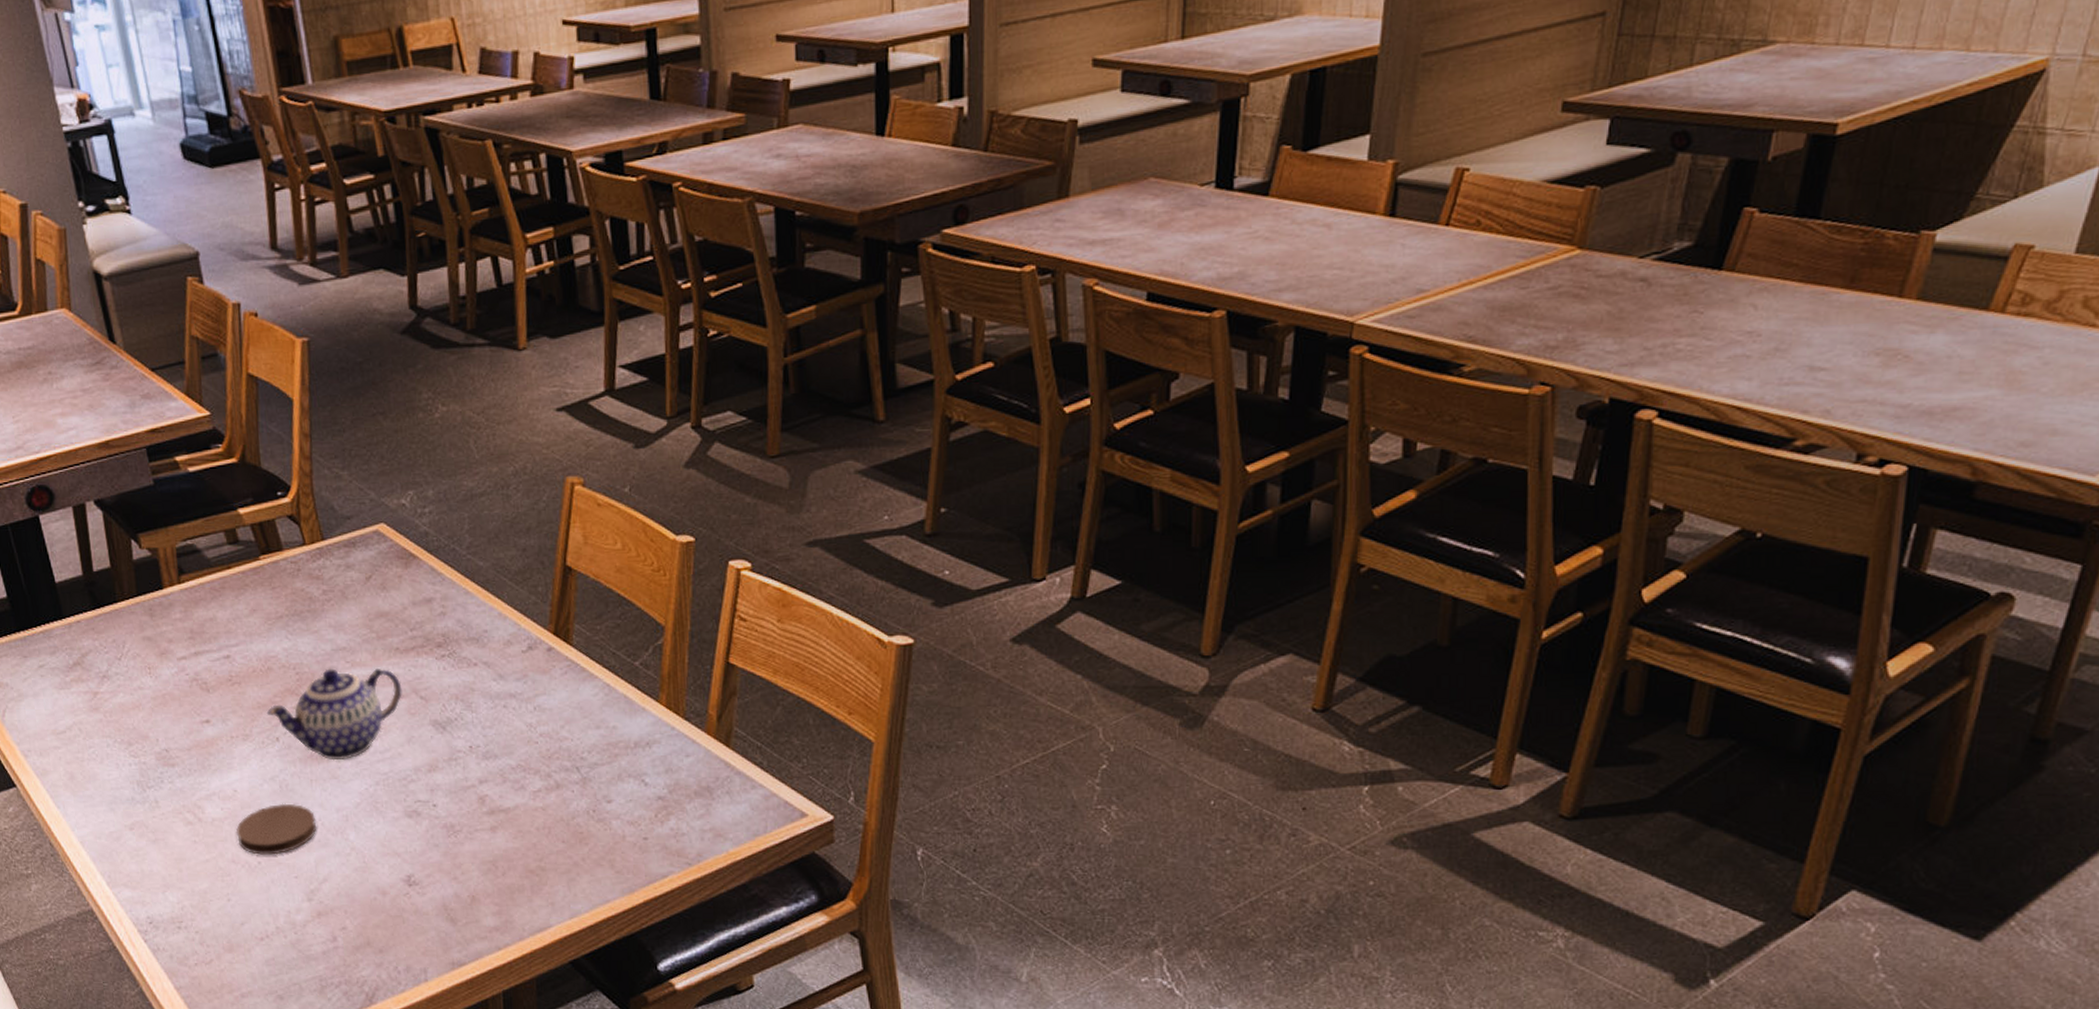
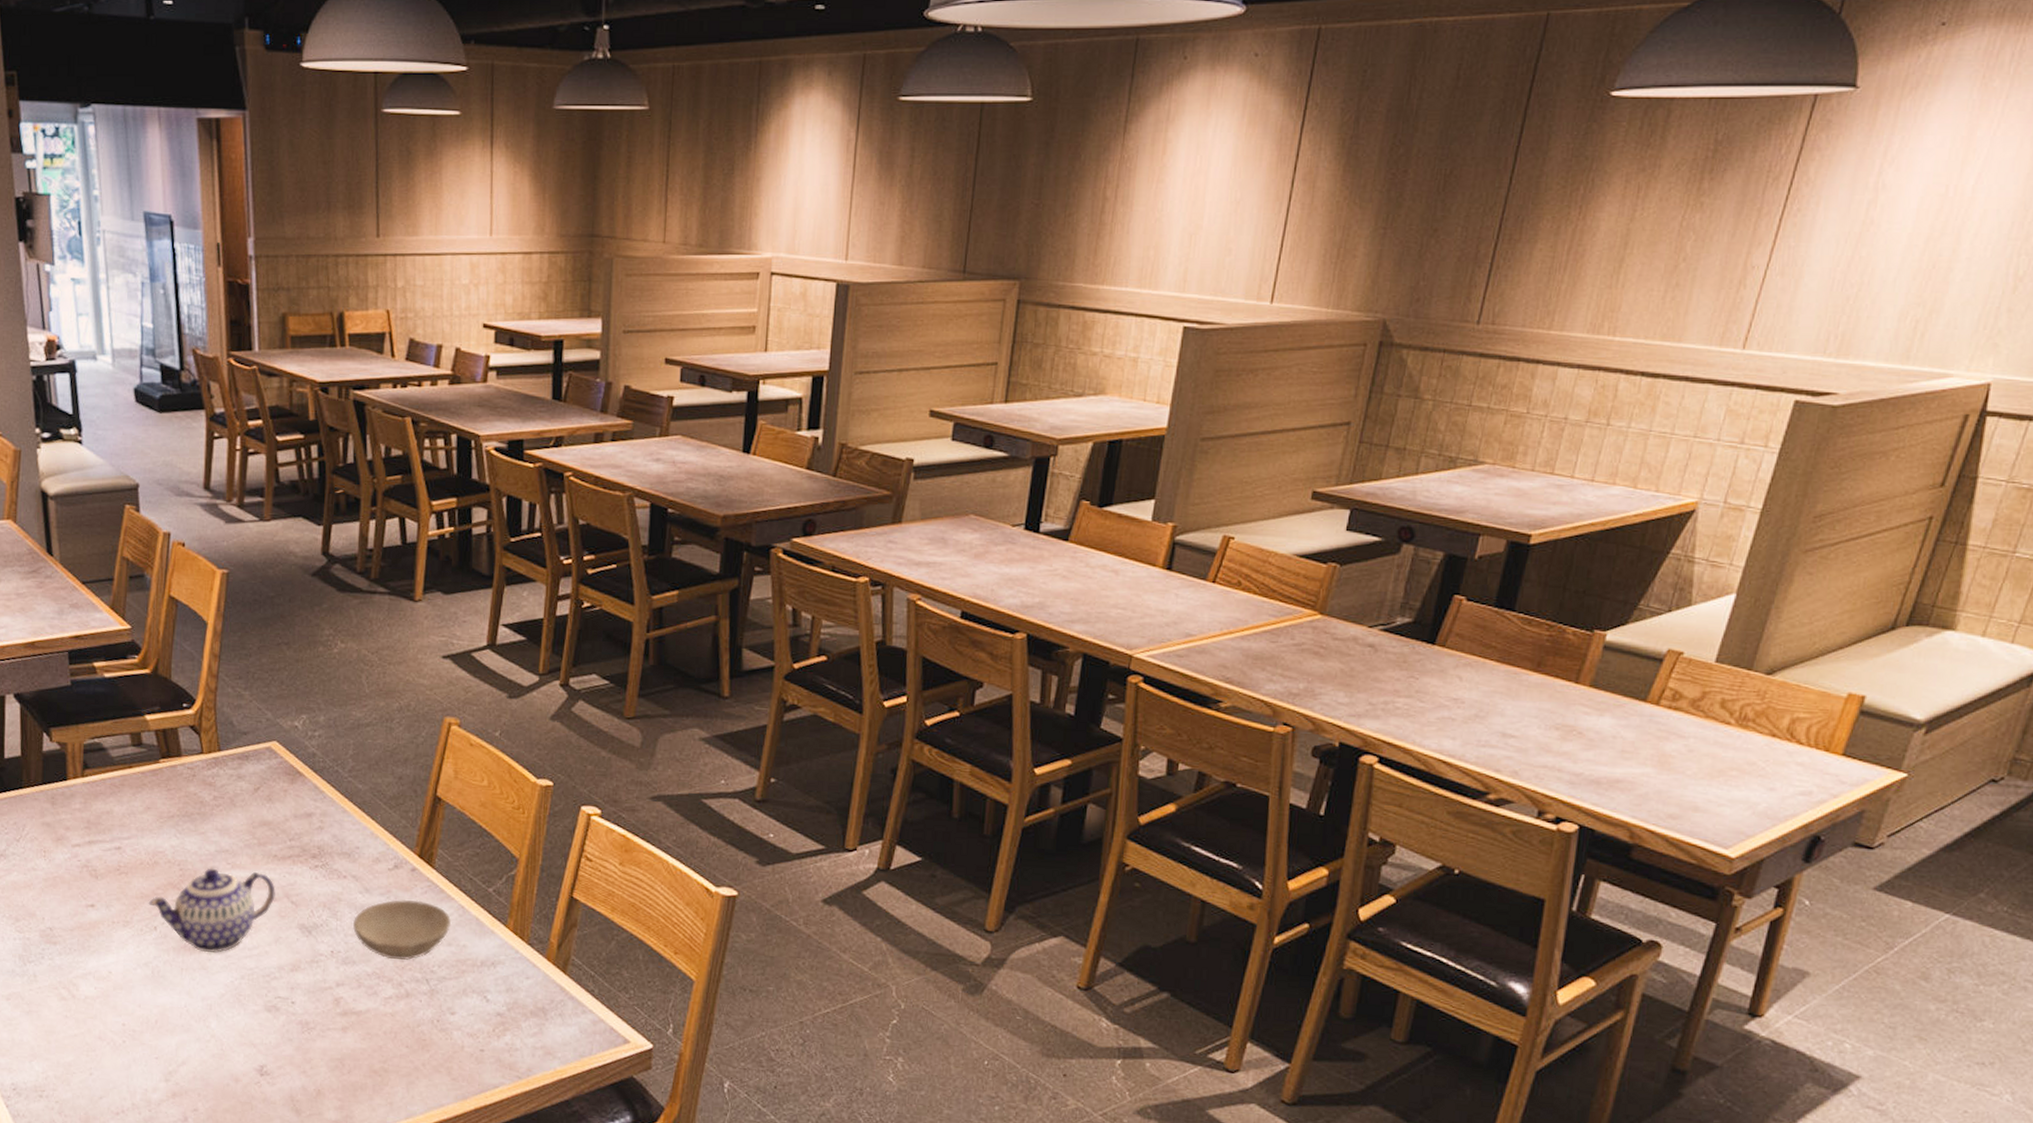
coaster: present [236,803,317,855] -> none [105,988,182,1036]
bowl: none [490,682,598,750] -> present [353,900,452,960]

